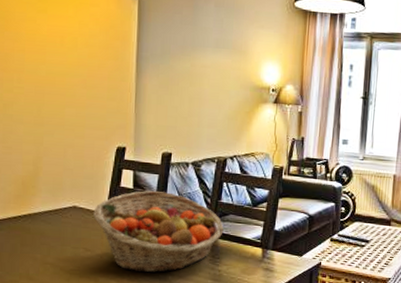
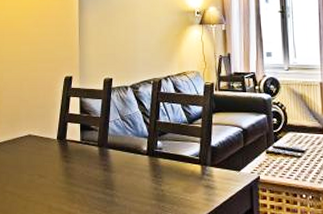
fruit basket: present [93,190,224,273] -> none [46,114,163,196]

